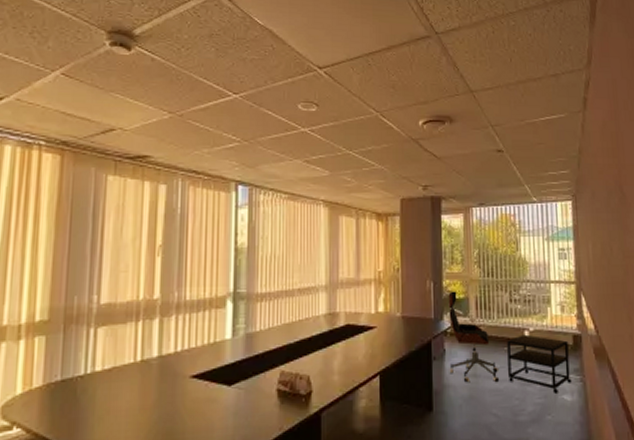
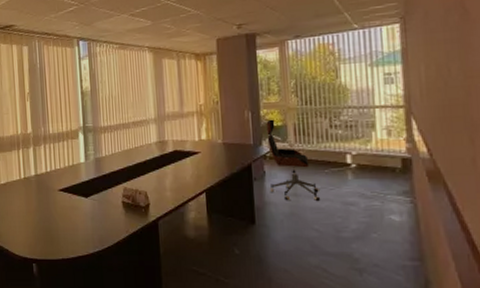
side table: present [507,334,572,393] -> none [328,158,400,213]

